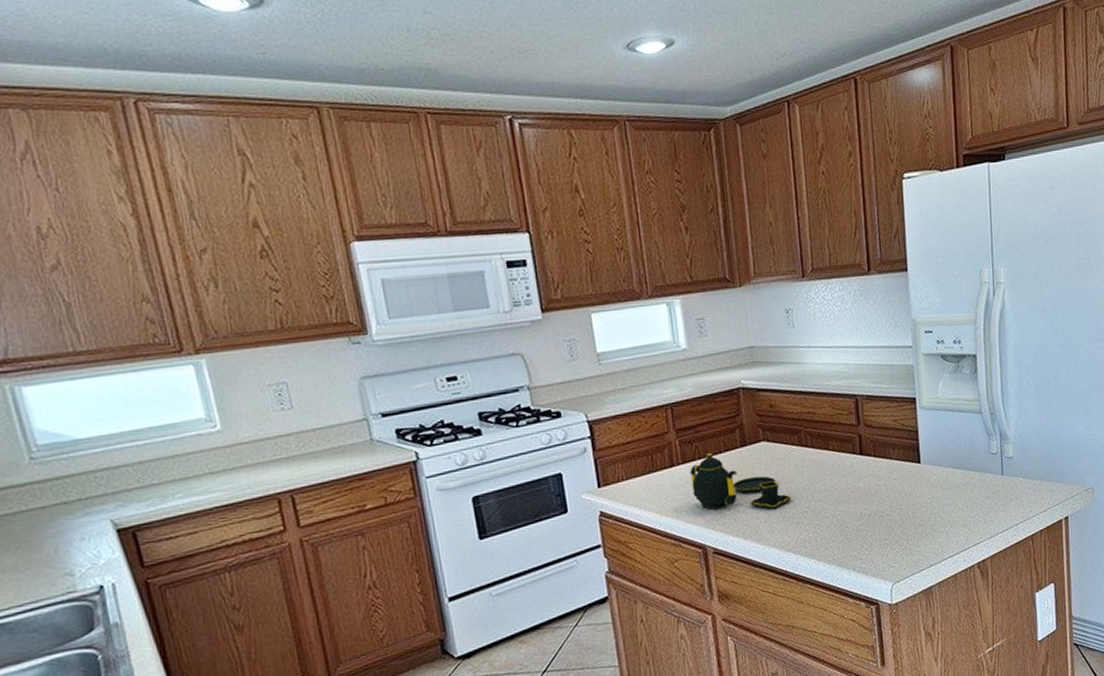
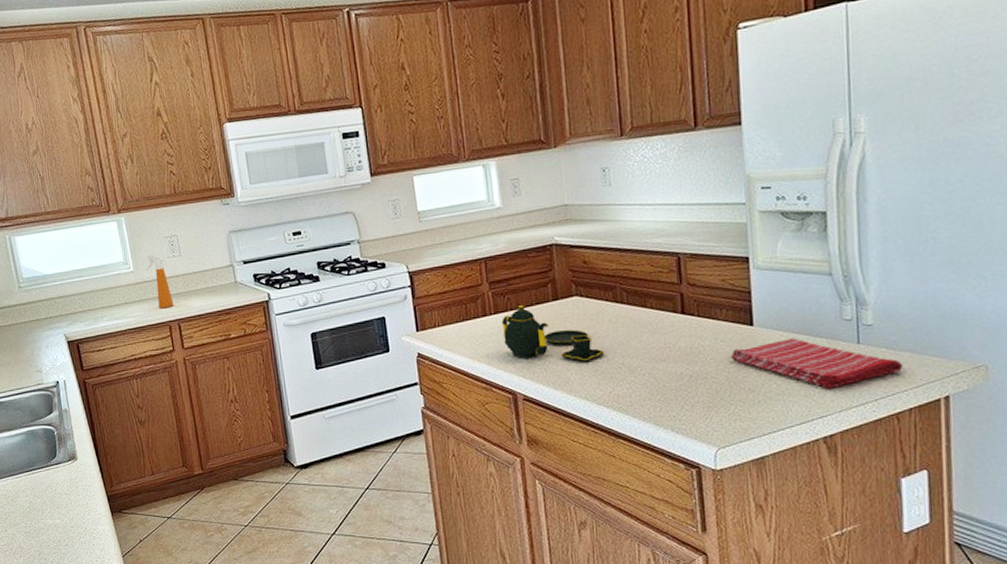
spray bottle: none [240,407,284,478] -> present [146,254,174,309]
dish towel: none [902,473,1035,518] -> present [730,338,903,389]

